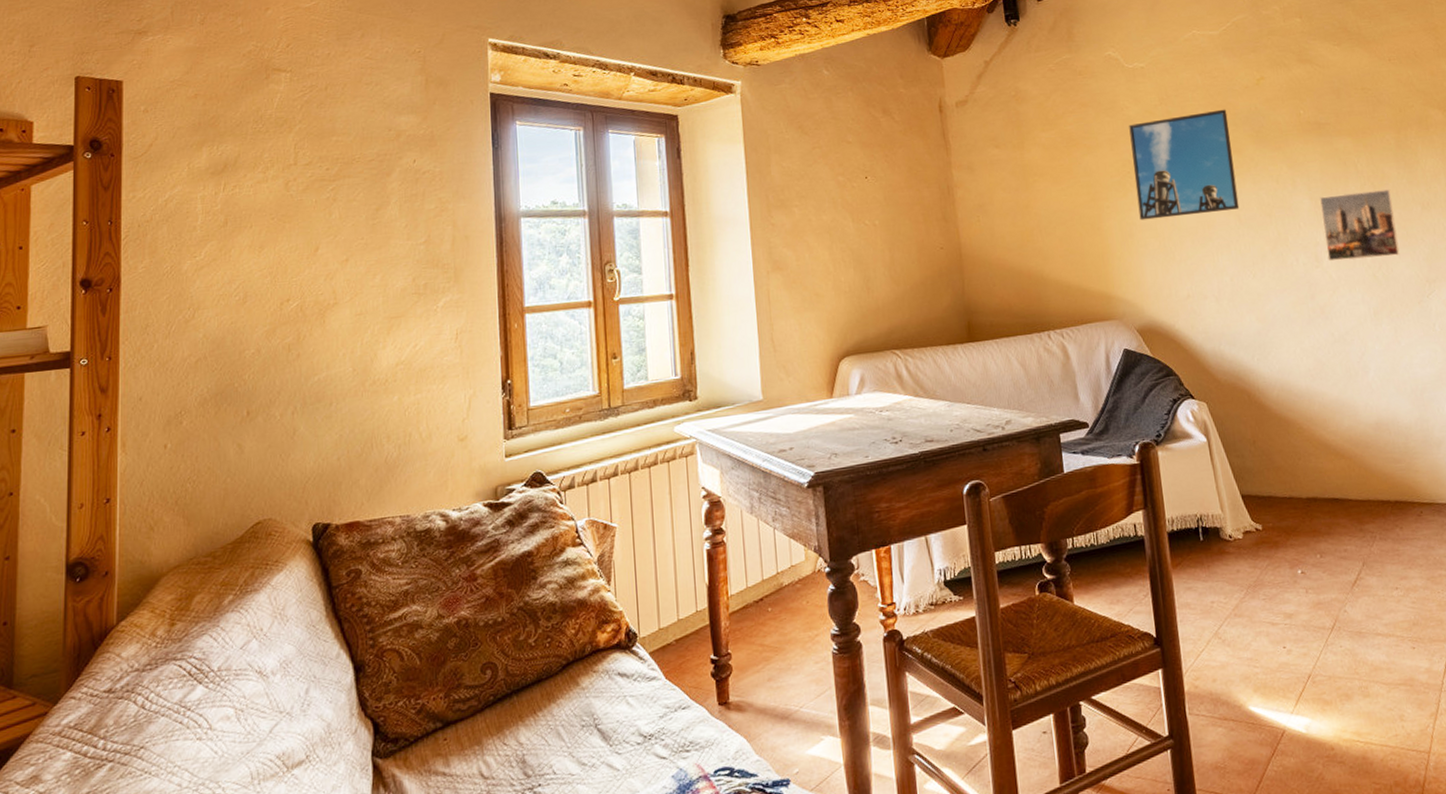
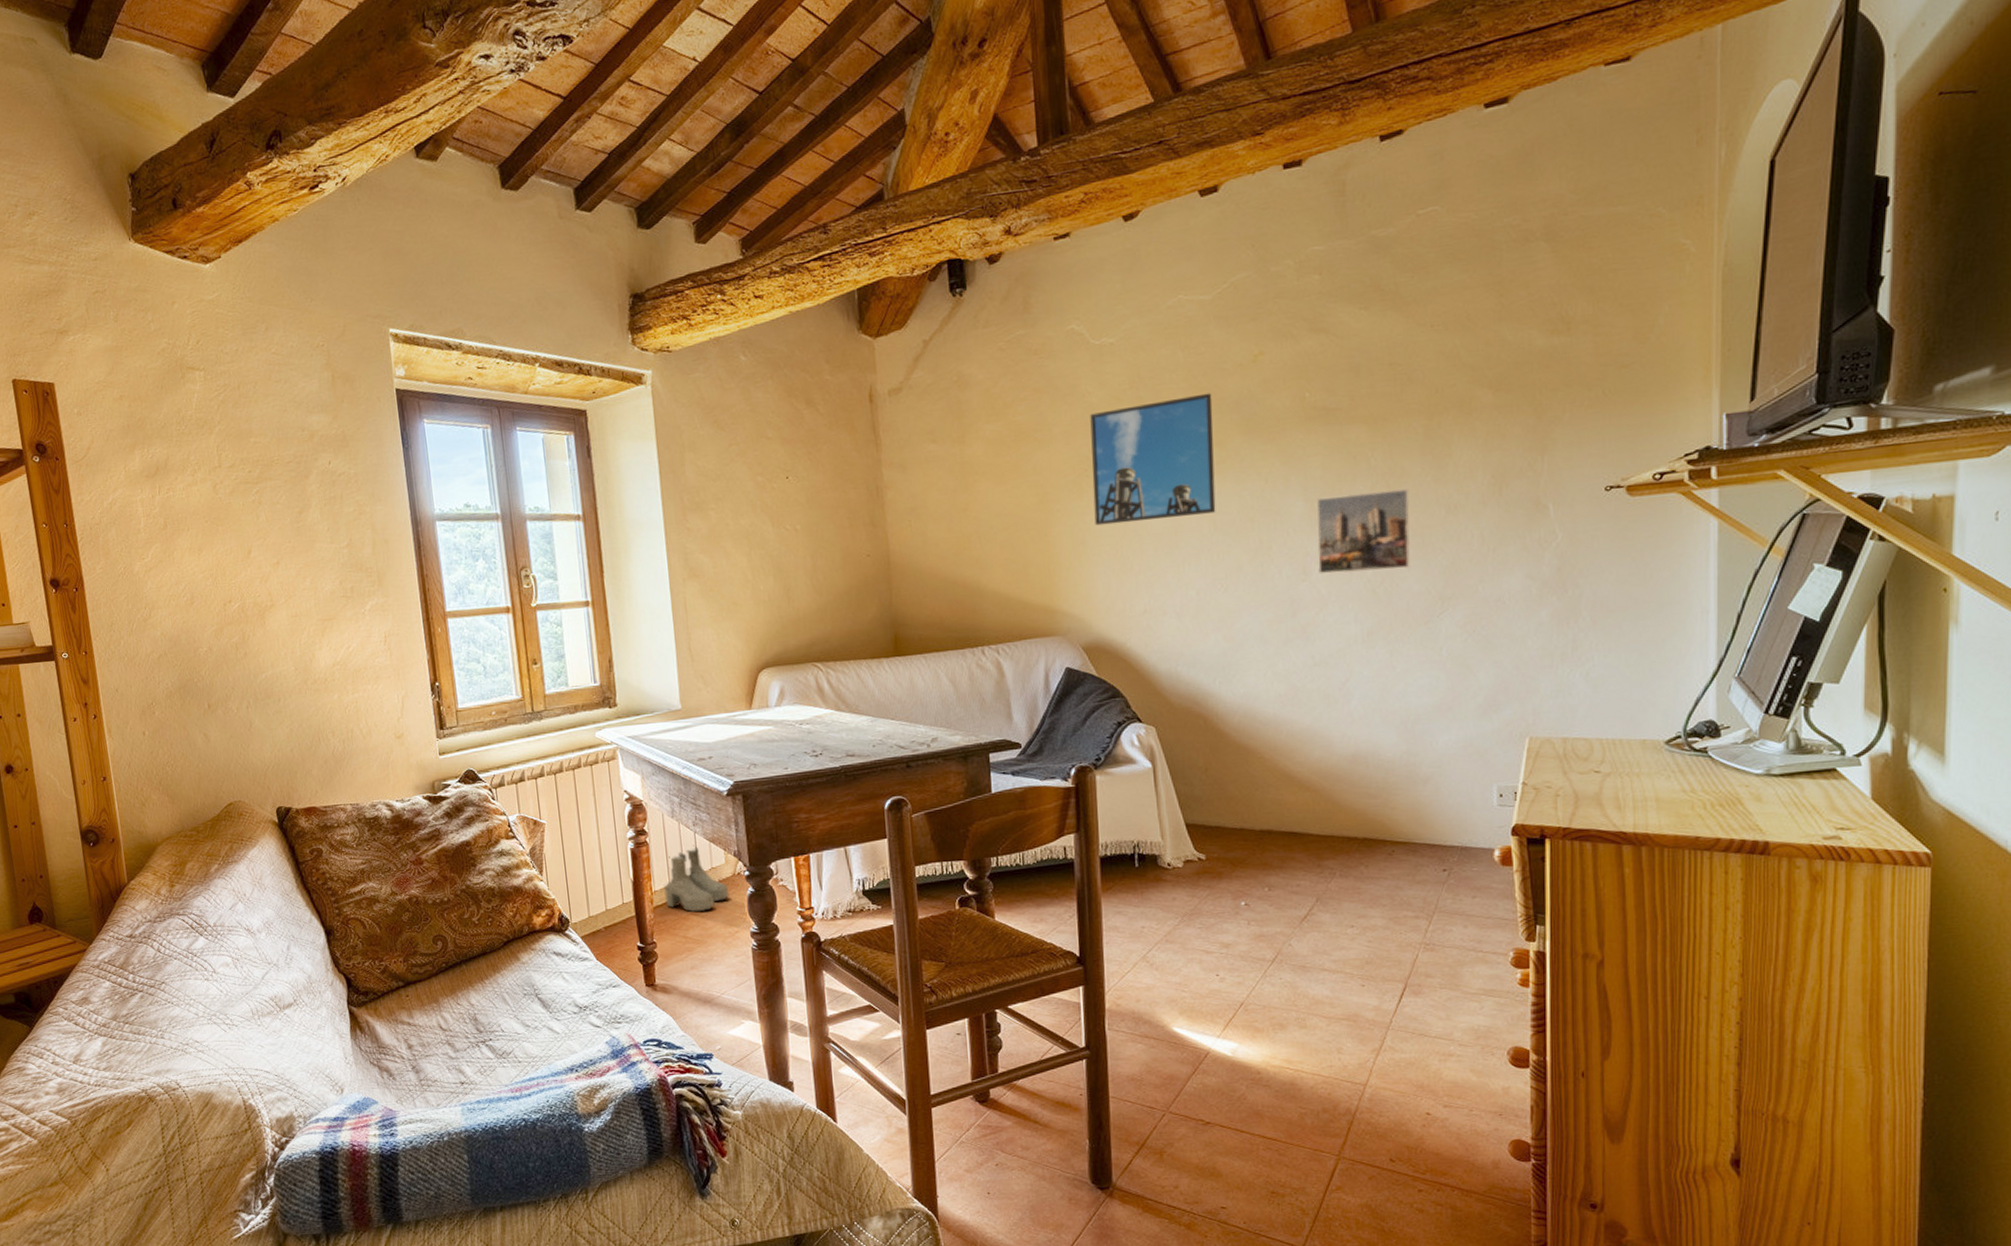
boots: none [741,542,809,616] -> present [664,845,729,912]

